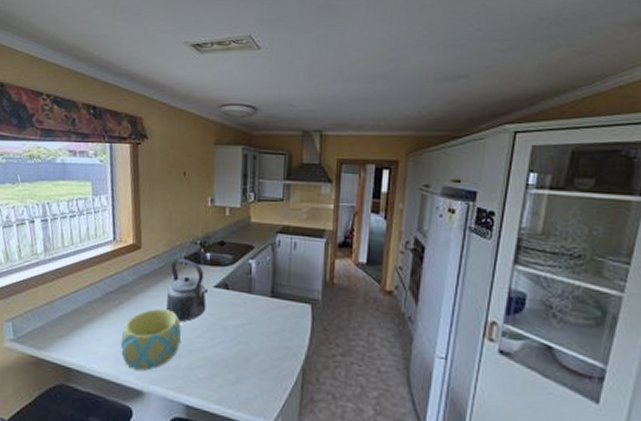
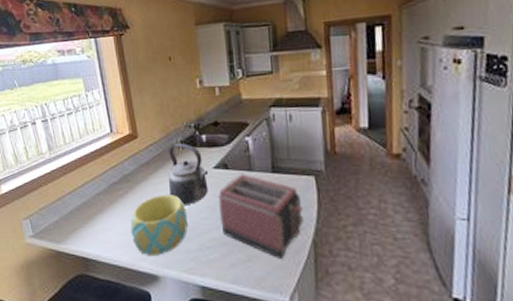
toaster: none [214,295,296,383] -> present [218,174,304,259]

